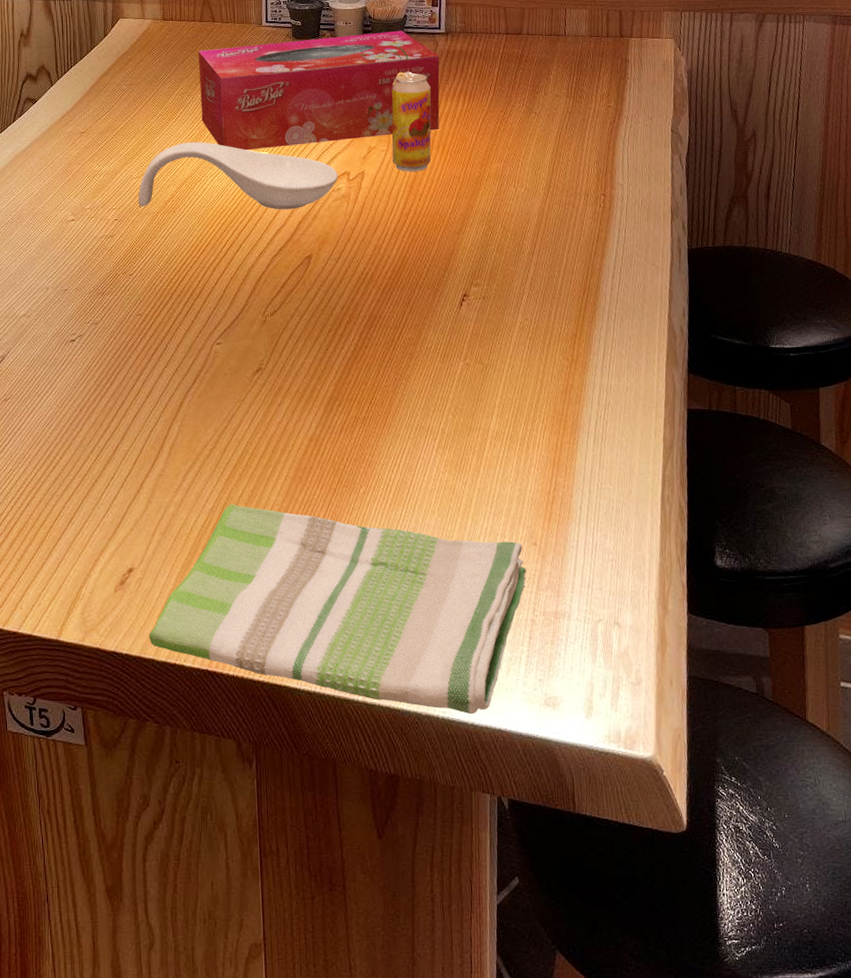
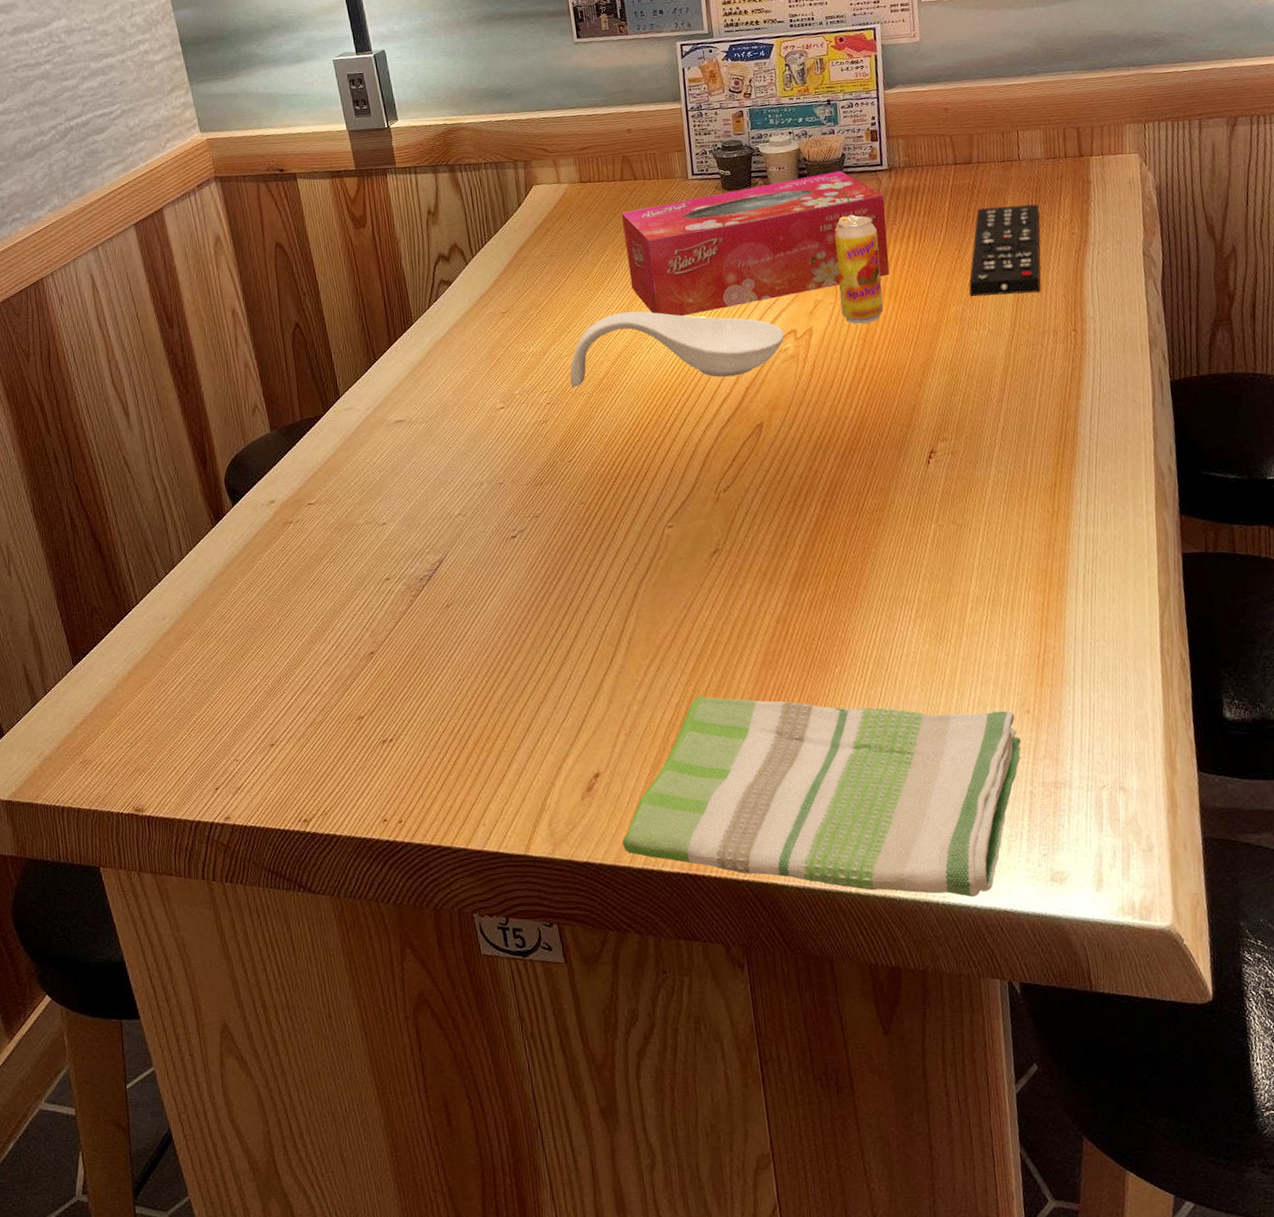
remote control: none [510,75,580,158] -> present [968,204,1041,297]

